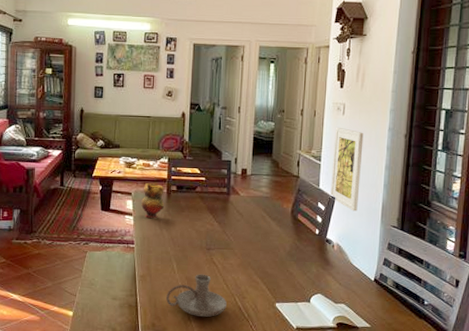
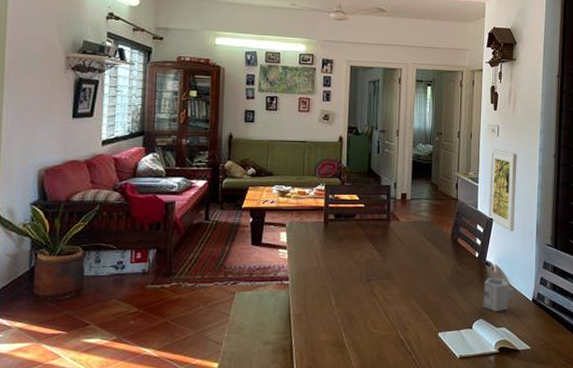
teapot: present [141,183,164,218] -> none [296,213,321,250]
candle holder: present [166,274,227,317] -> none [324,307,388,355]
cup: none [322,254,353,288] -> present [483,277,513,311]

